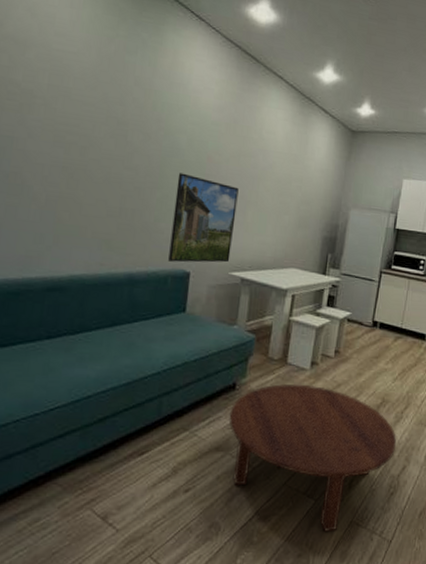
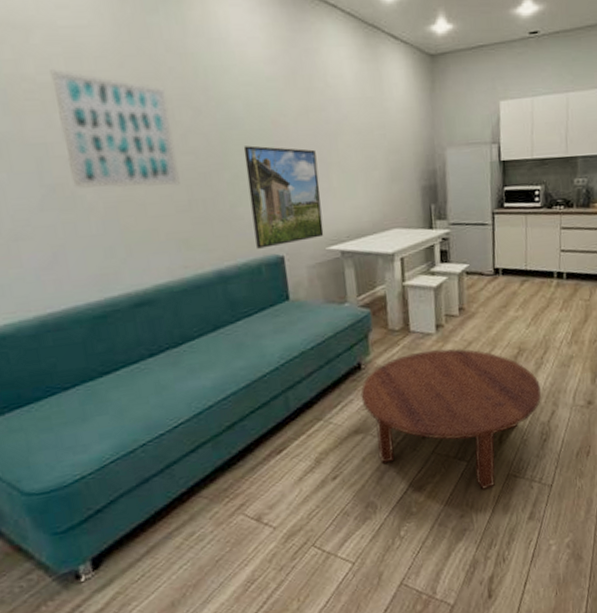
wall art: none [25,79,126,194] -> present [50,68,180,188]

